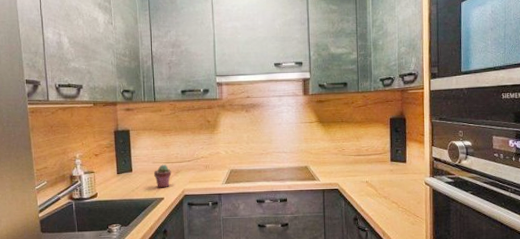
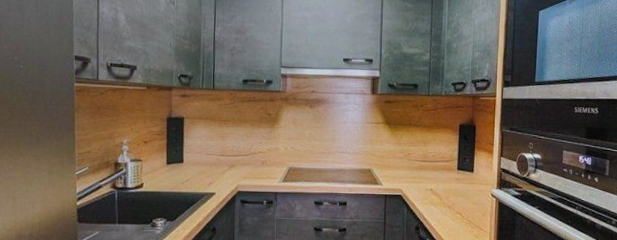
potted succulent: present [153,164,172,188] -> none [206,157,226,183]

